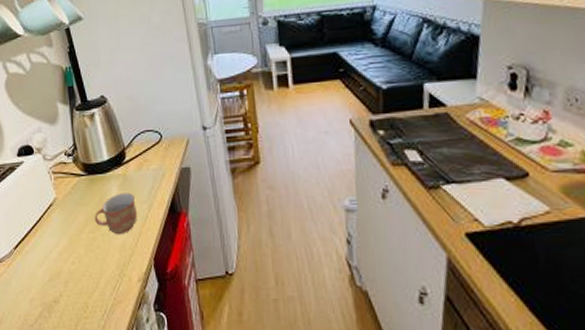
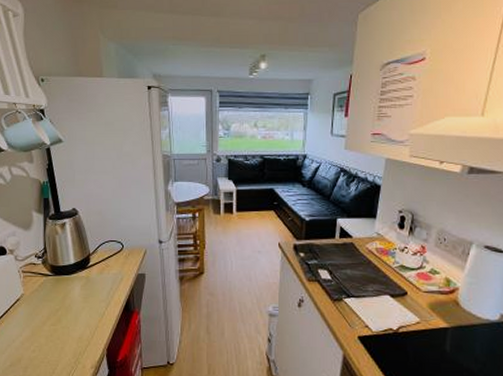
mug: present [94,192,137,235] -> none [57,292,95,328]

